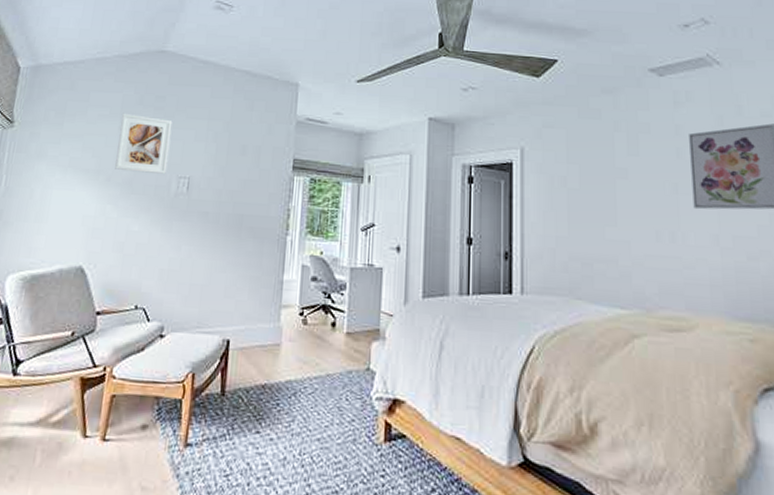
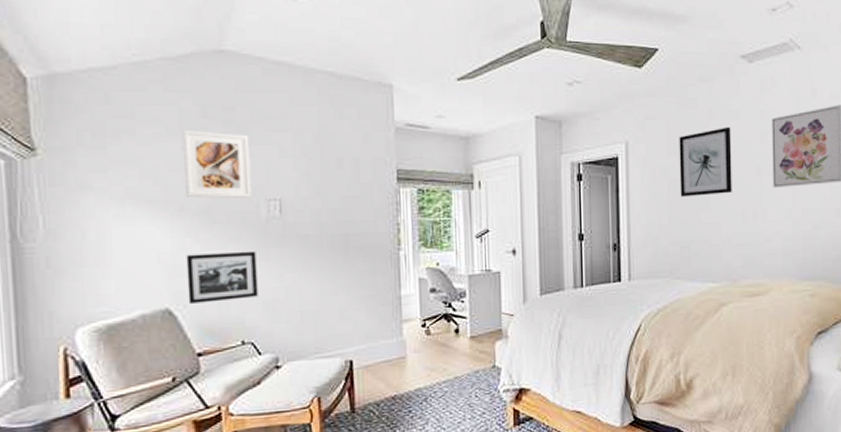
picture frame: none [98,219,161,266] -> present [186,251,258,305]
wall art: none [580,139,643,211] -> present [679,126,732,198]

